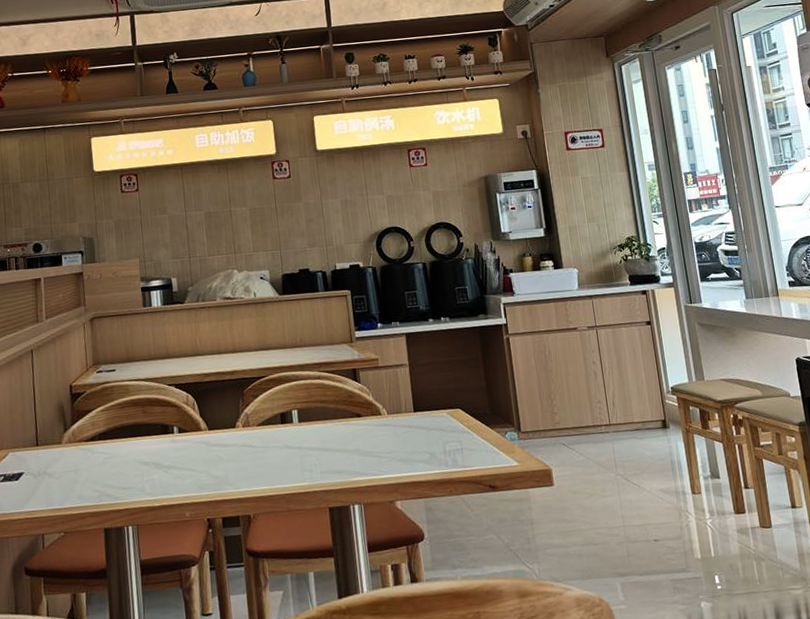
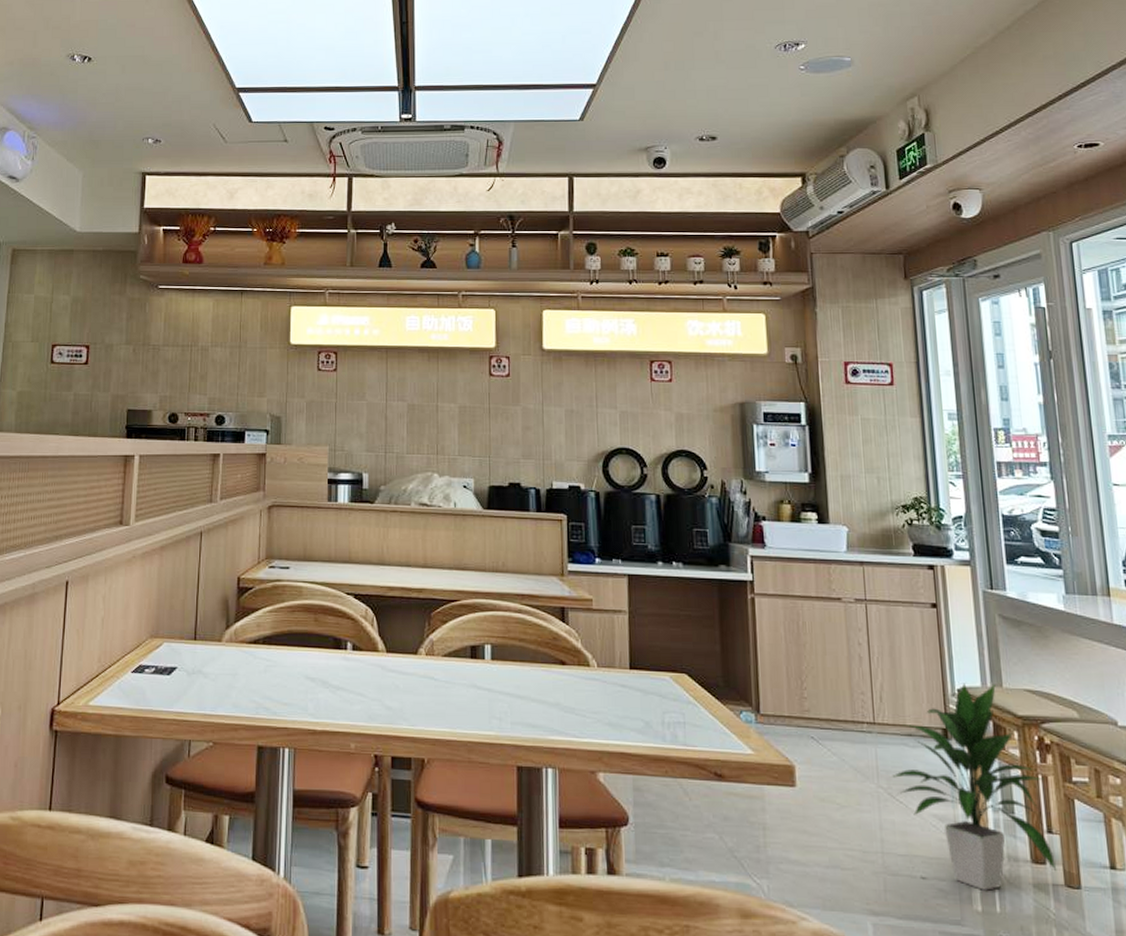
indoor plant: none [625,378,754,542] -> present [890,683,1057,891]

